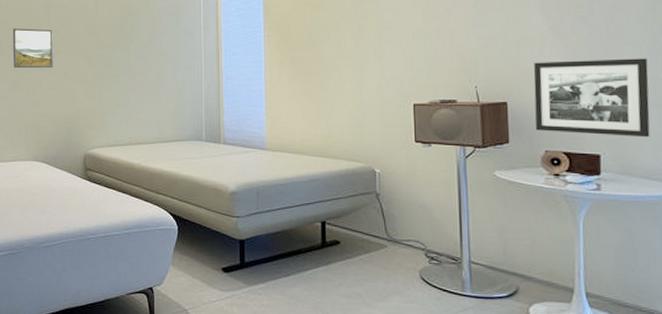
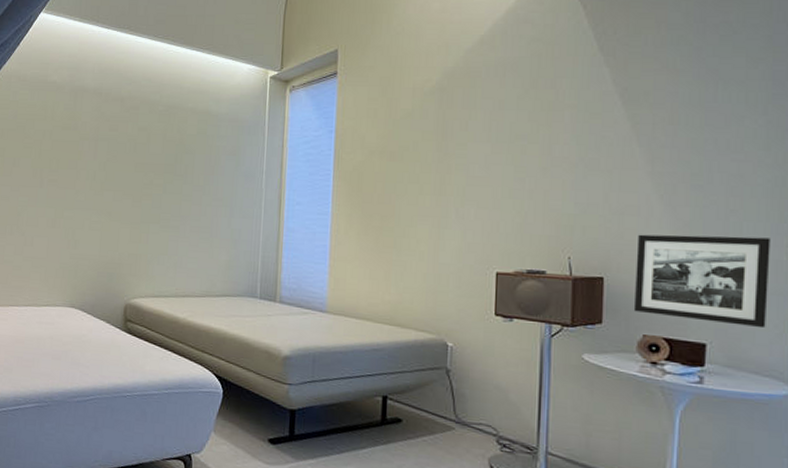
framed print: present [12,28,54,69] -> none [53,159,99,207]

